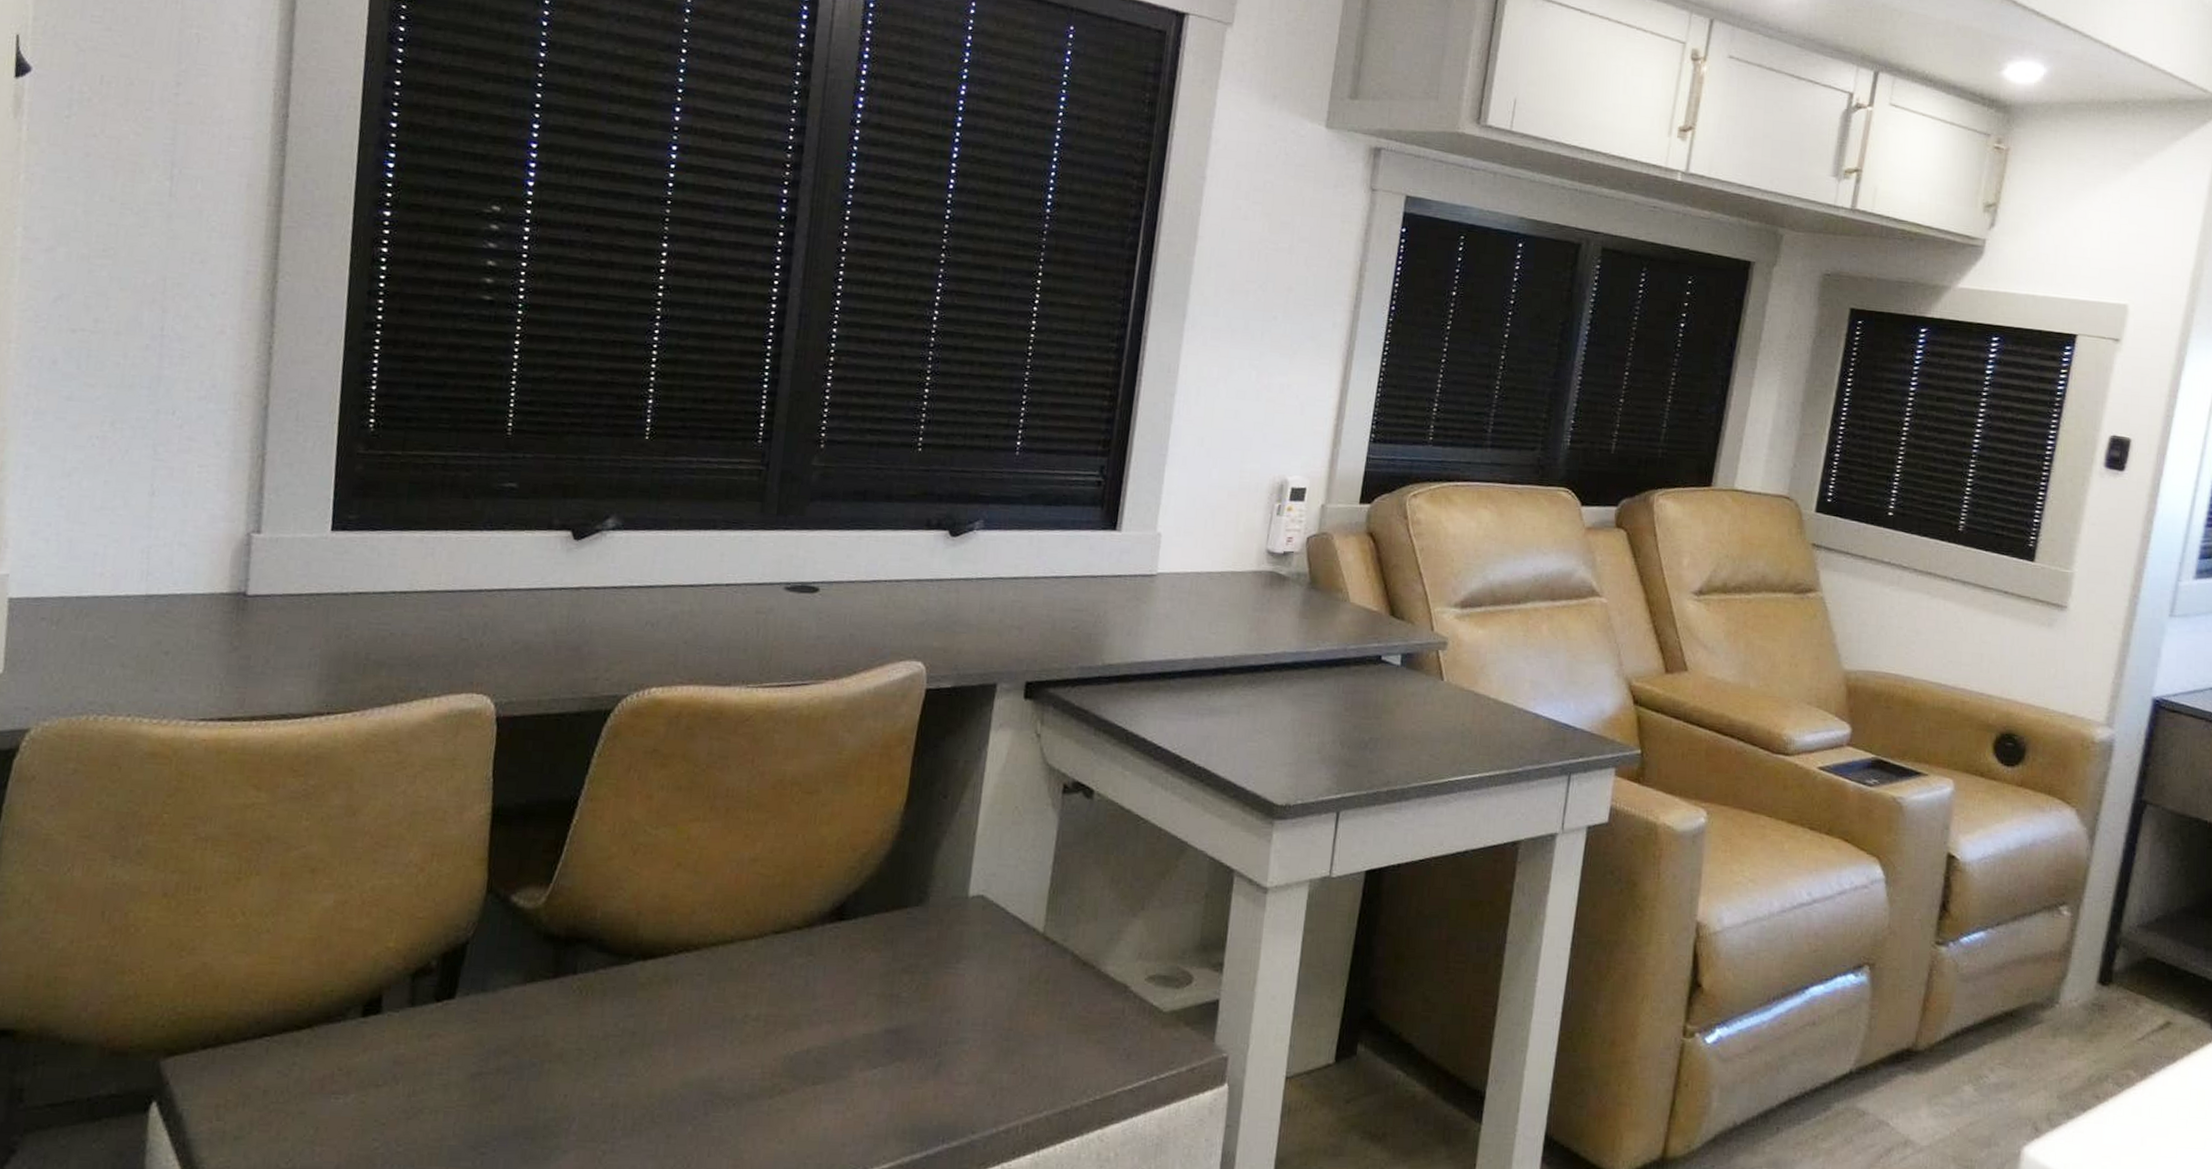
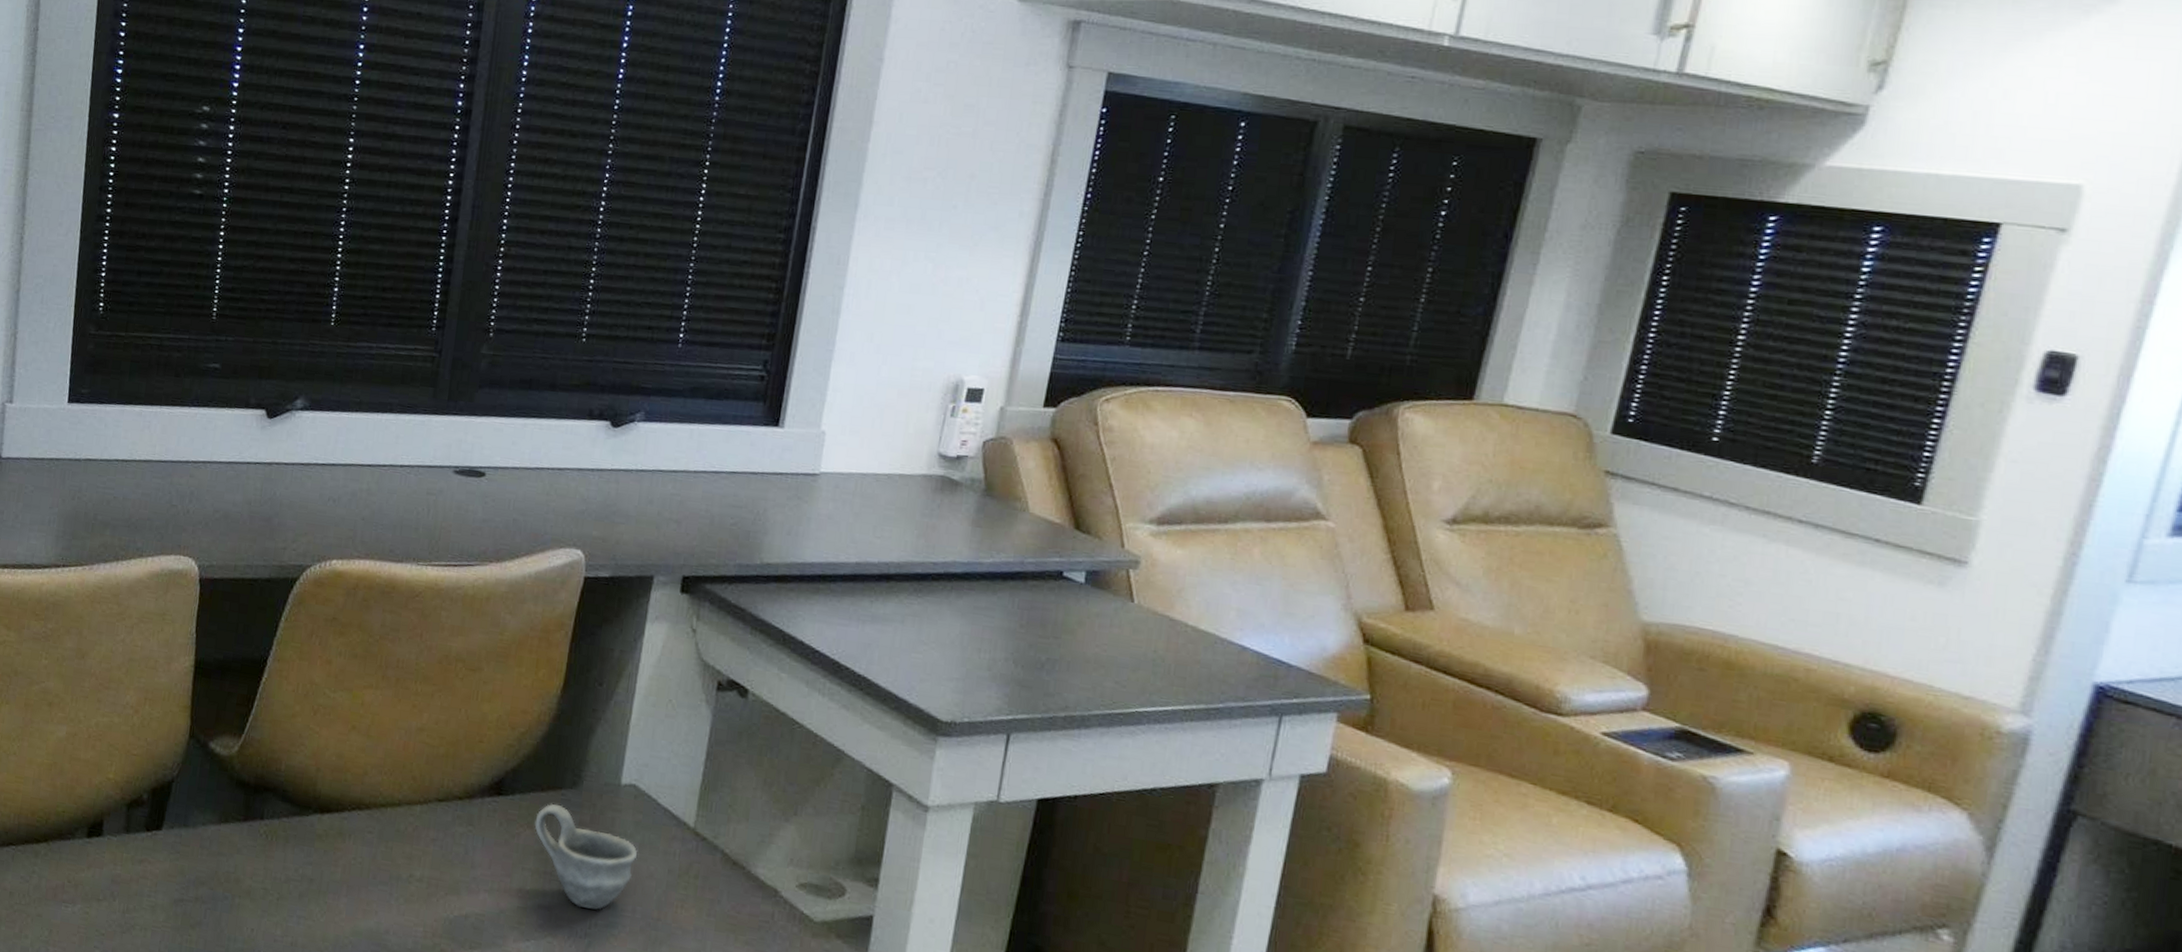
cup: none [879,923,986,1027] -> present [534,803,637,910]

